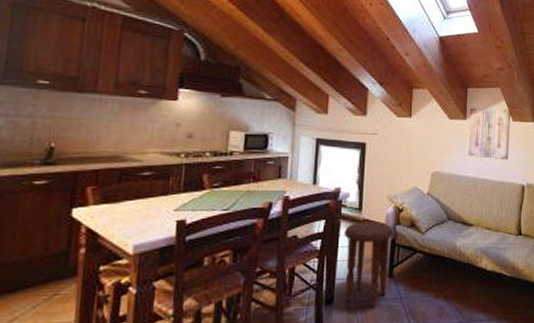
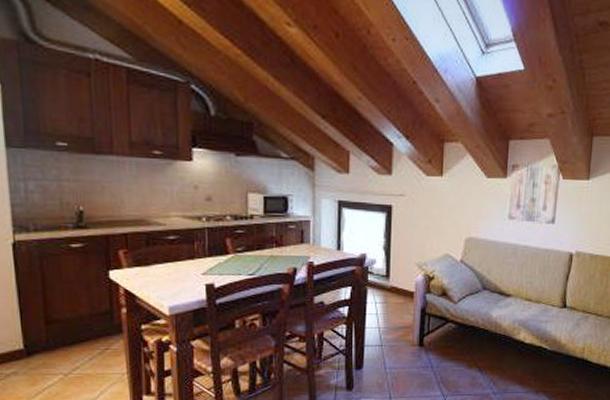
side table: present [344,222,394,308] -> none [372,290,424,374]

